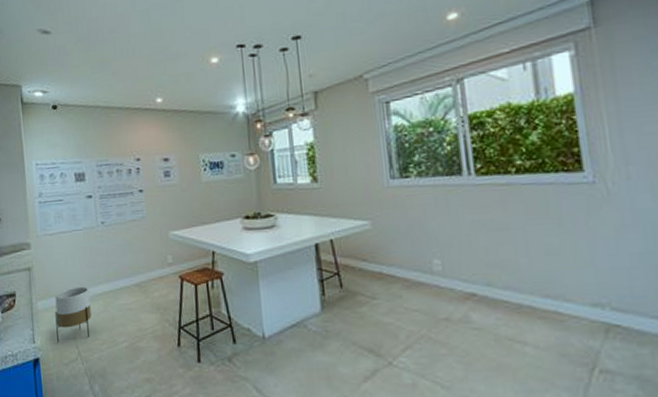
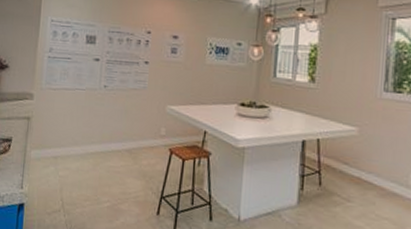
planter: present [55,286,92,343] -> none [44,142,82,192]

